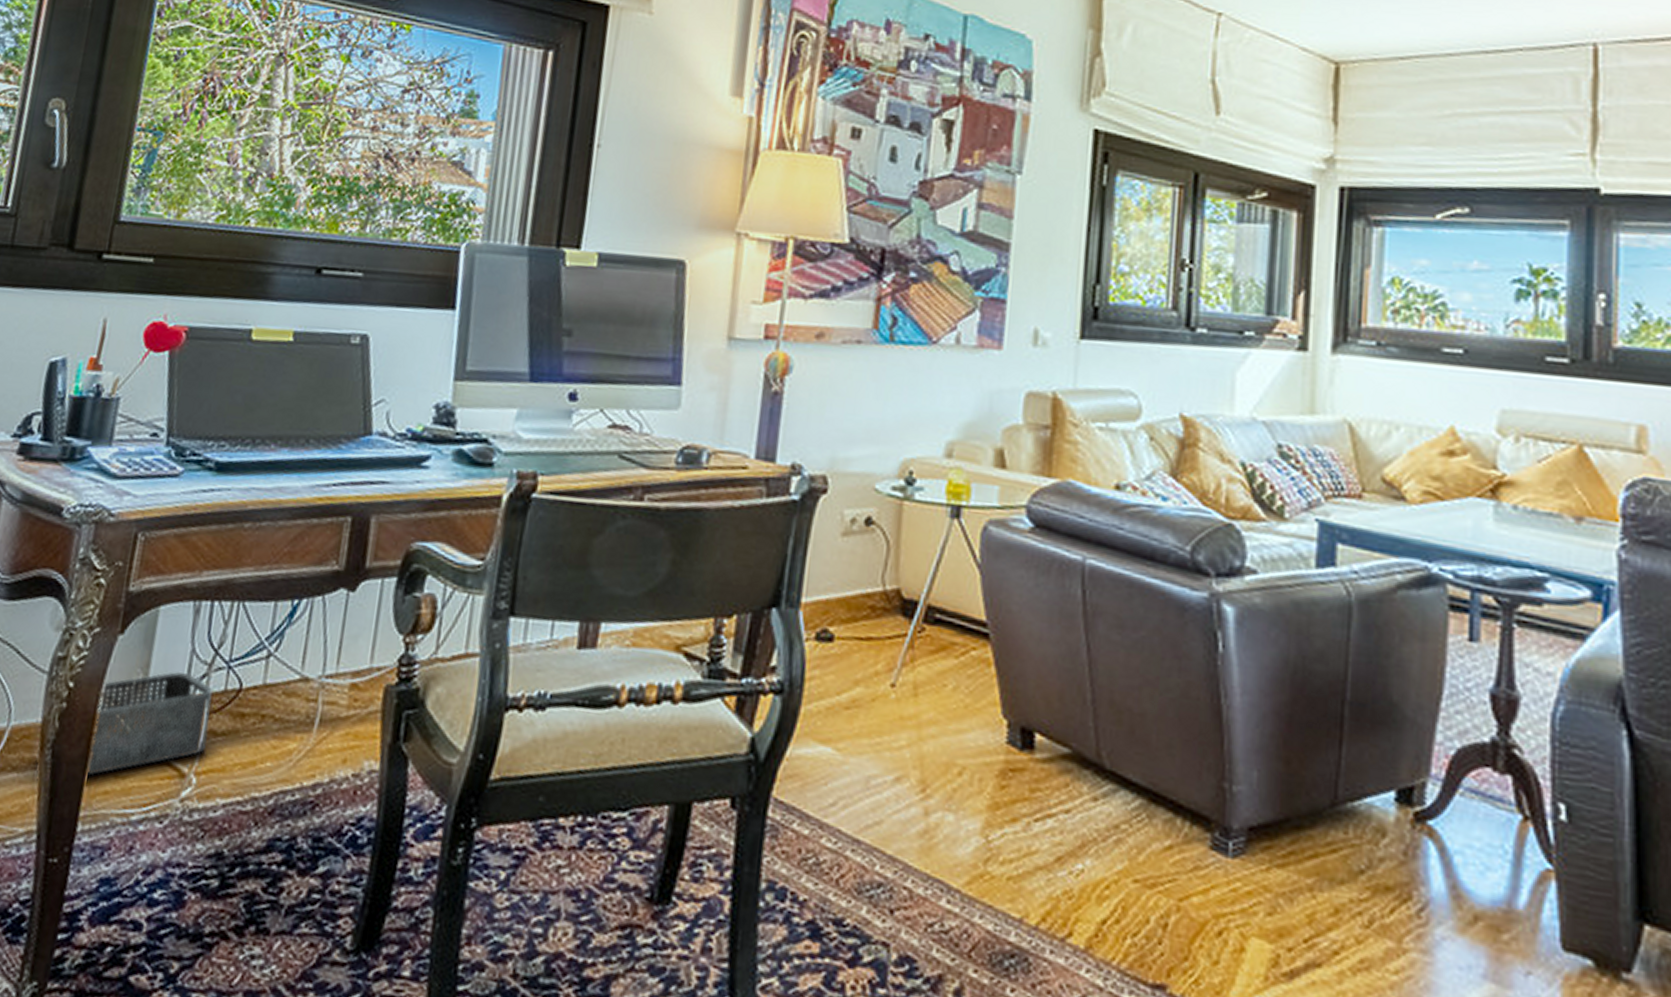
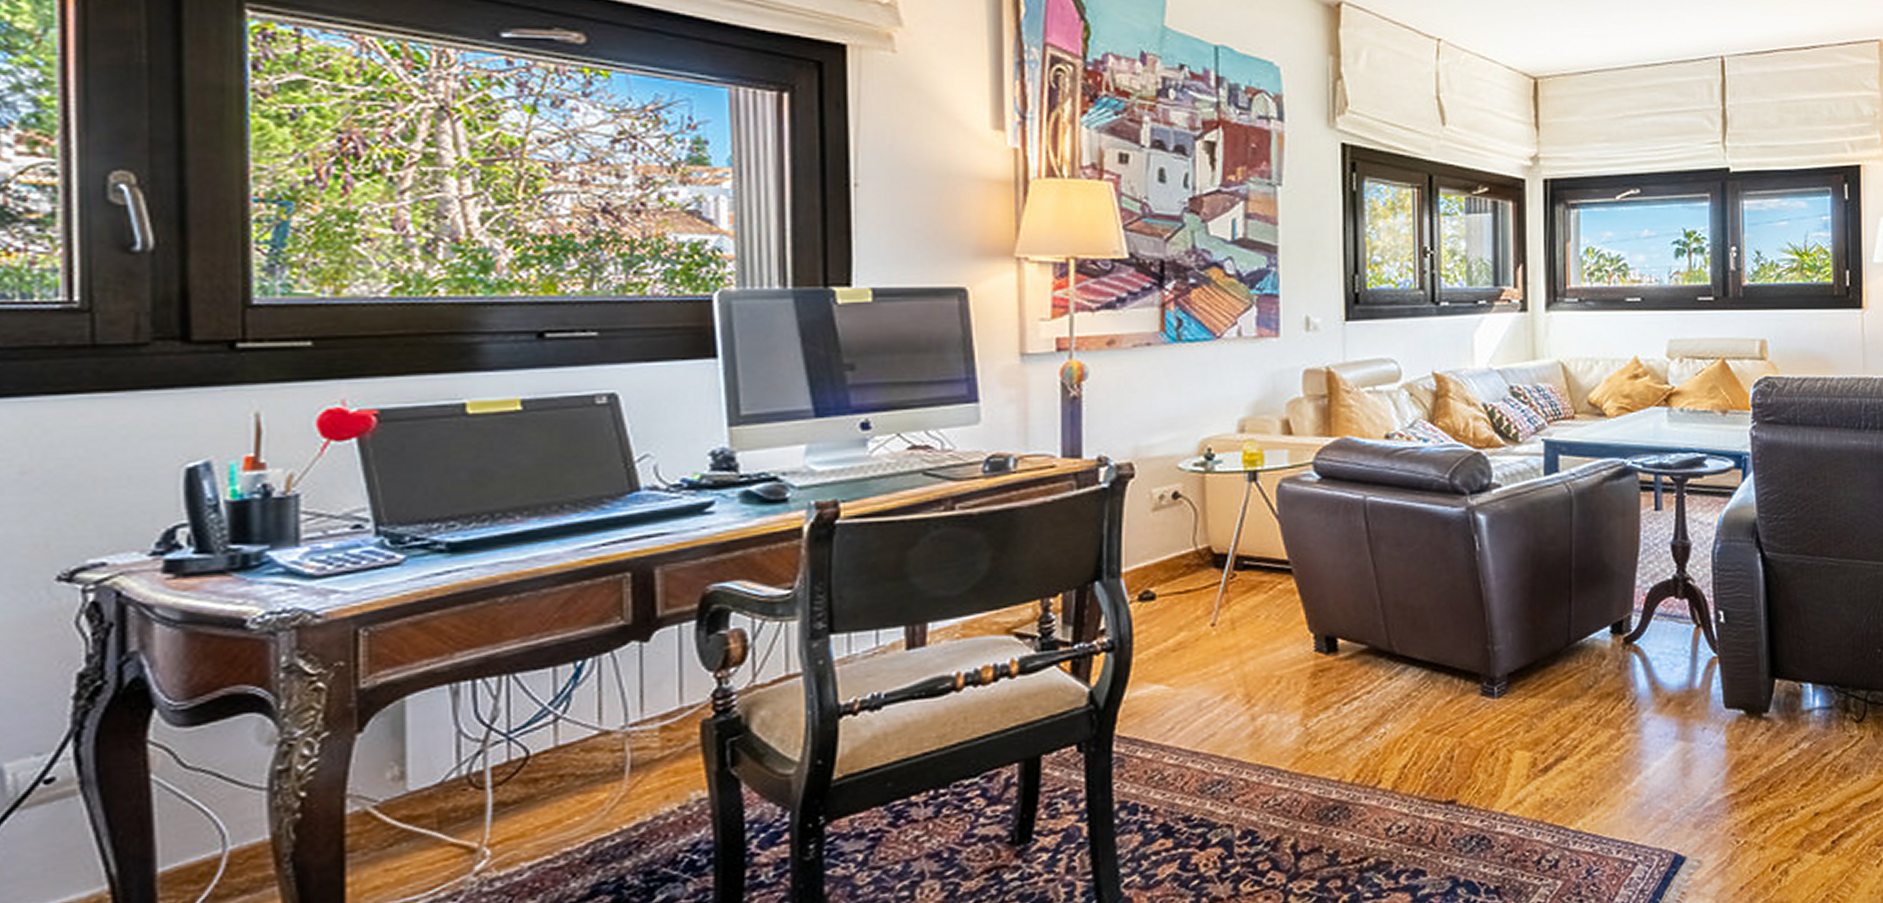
storage bin: present [86,671,213,776] -> none [345,754,497,877]

